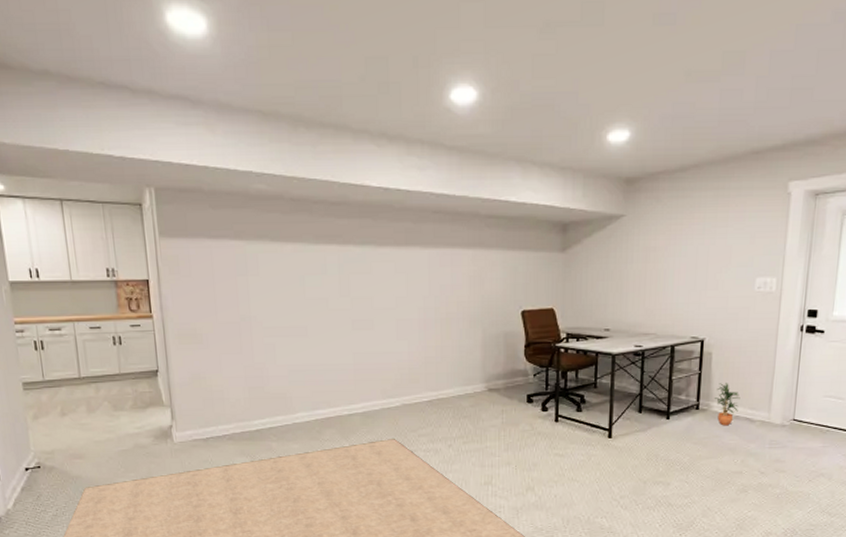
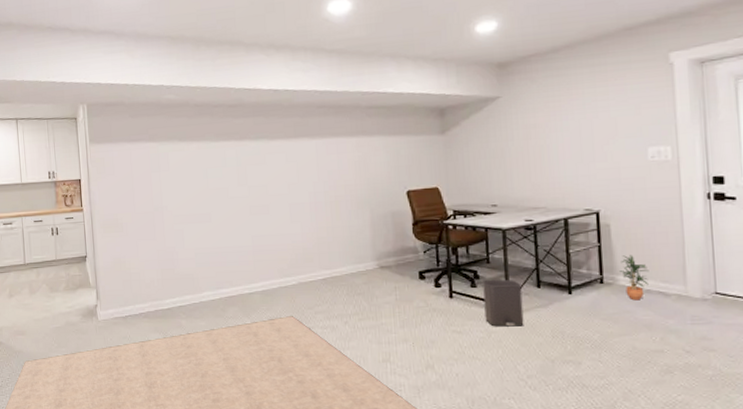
pedal bin: none [587,404,624,450] -> present [483,279,524,327]

